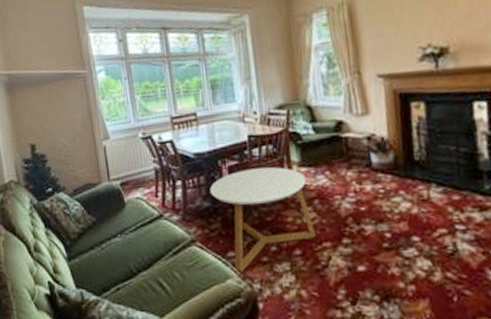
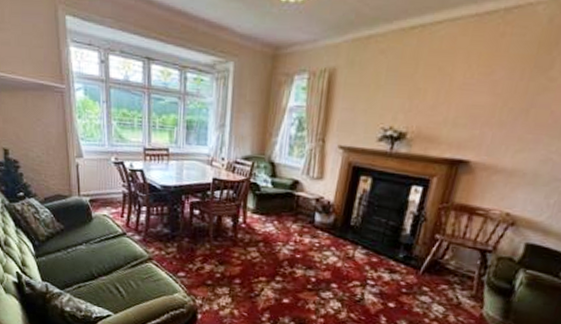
coffee table: present [210,167,316,273] -> none [171,207,257,290]

